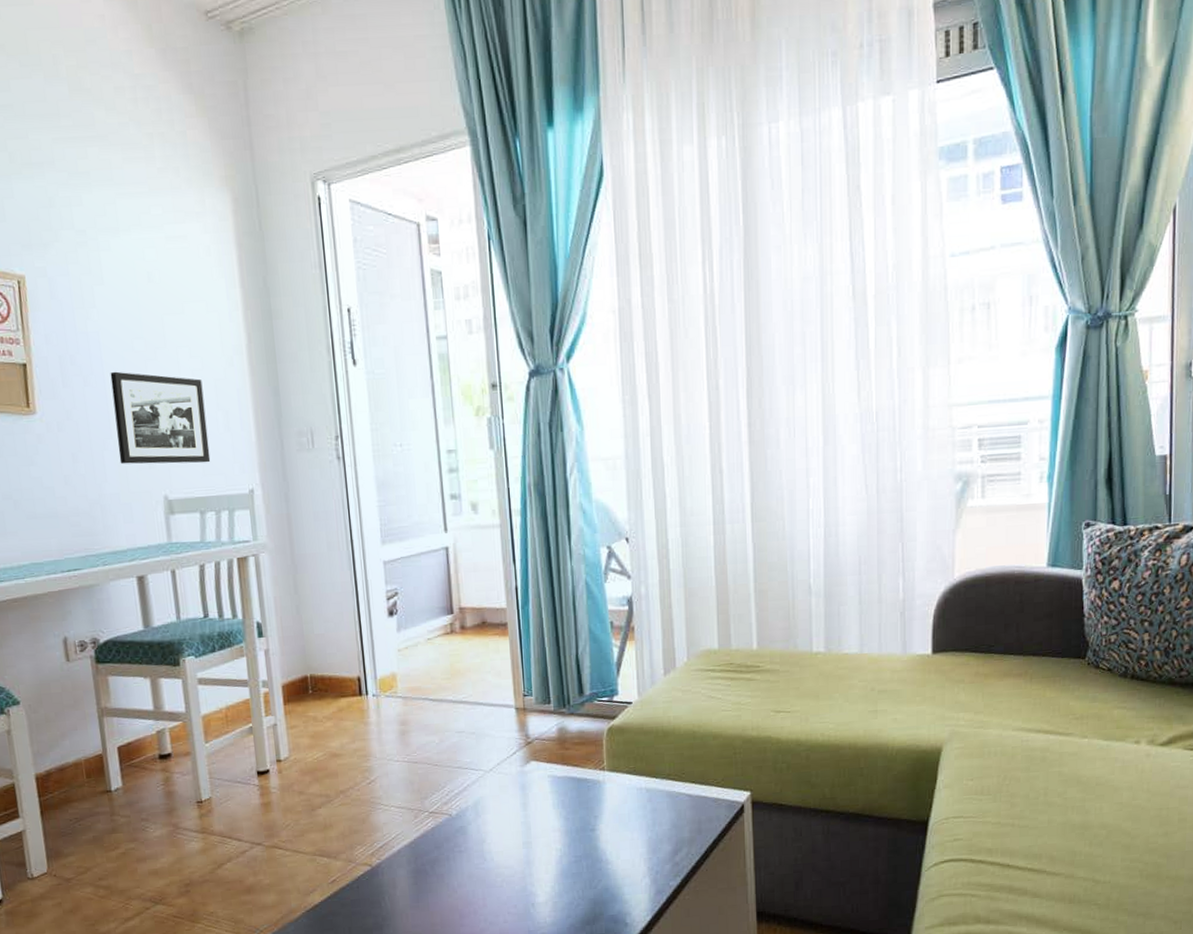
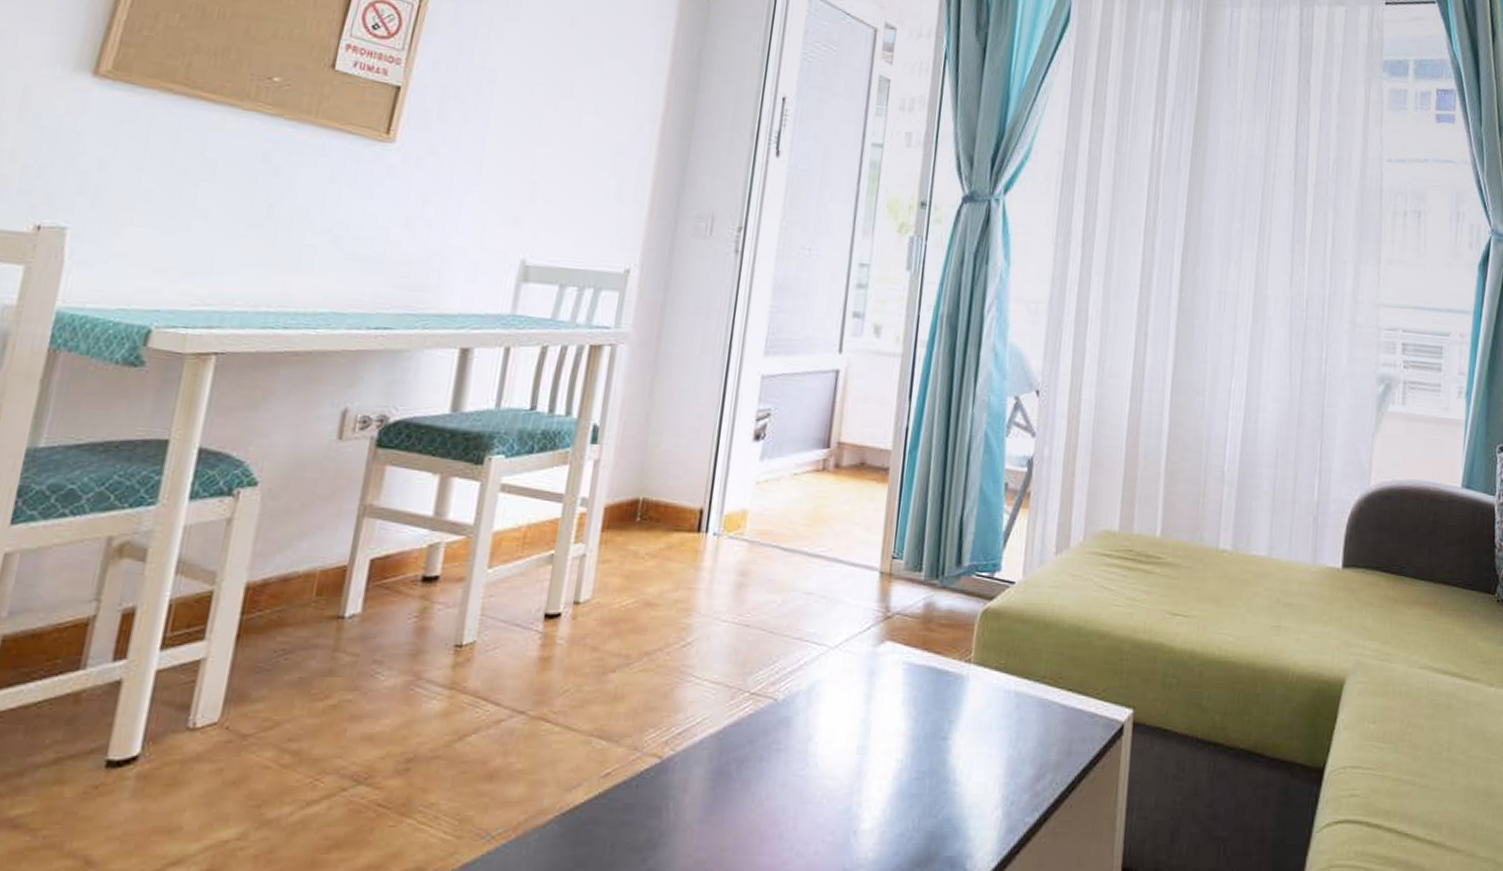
picture frame: present [110,371,211,464] -> none [479,113,602,232]

